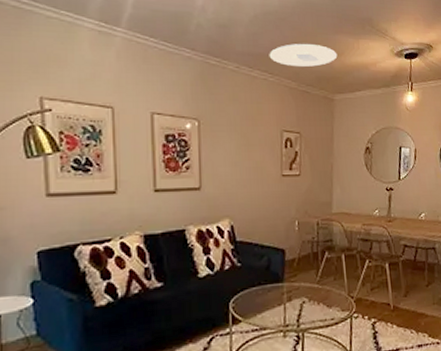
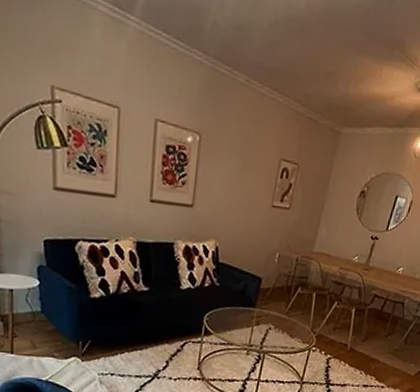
ceiling light: present [269,43,338,67] -> none [282,60,356,92]

